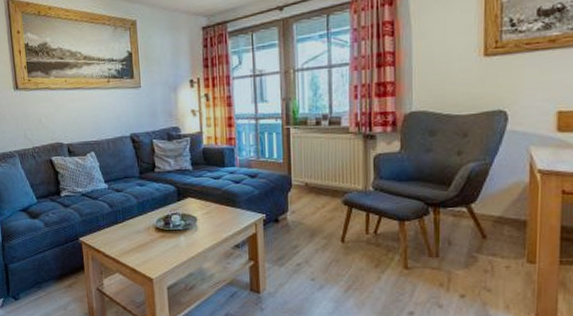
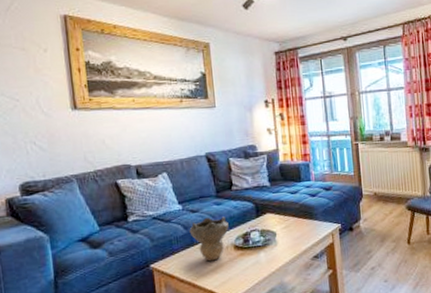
decorative bowl: none [114,197,151,240] -> present [189,216,229,262]

